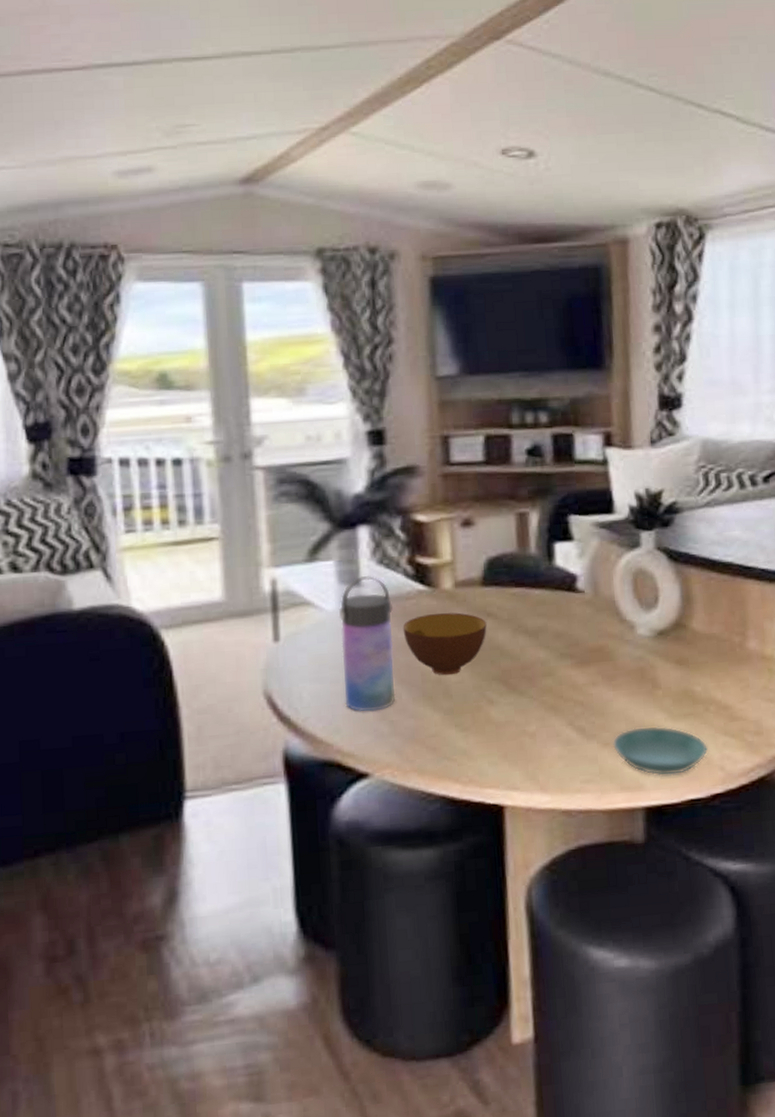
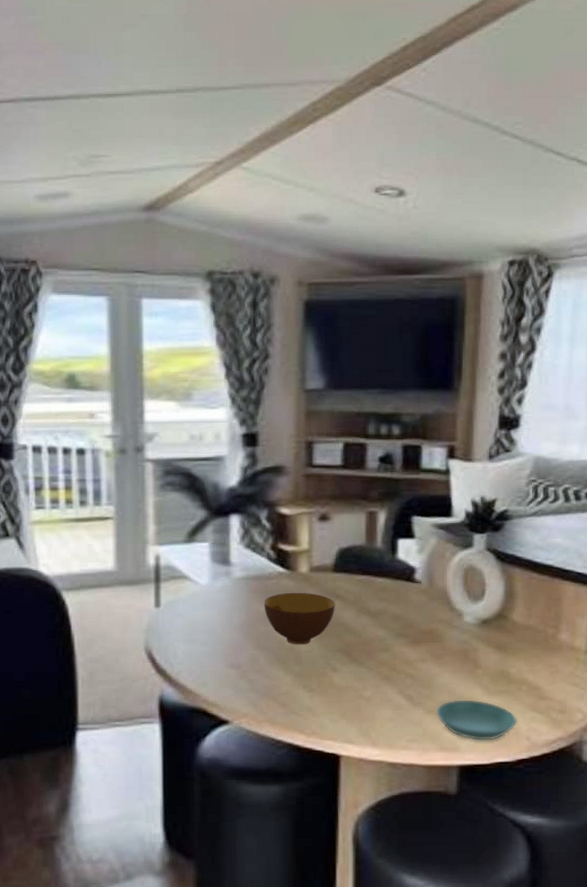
water bottle: present [338,575,396,712] -> none [210,556,256,670]

